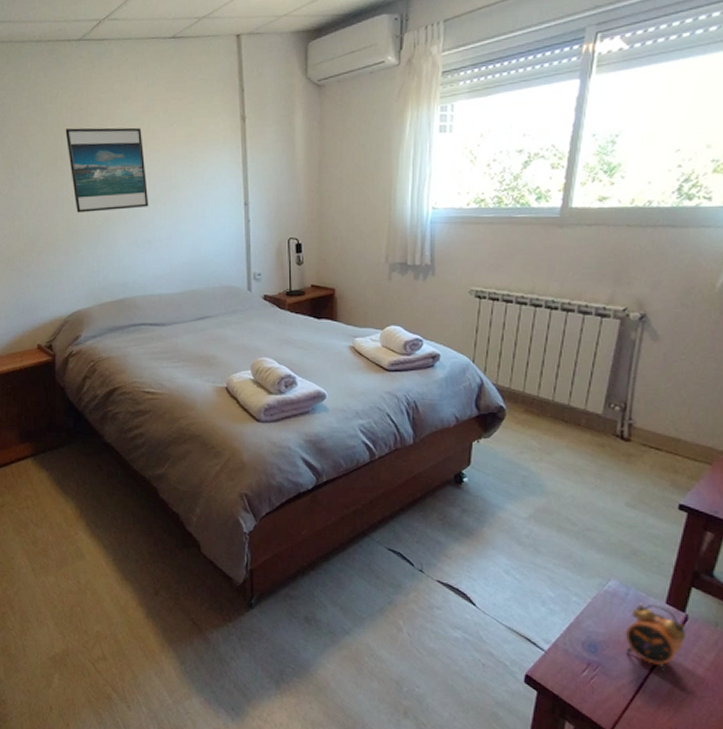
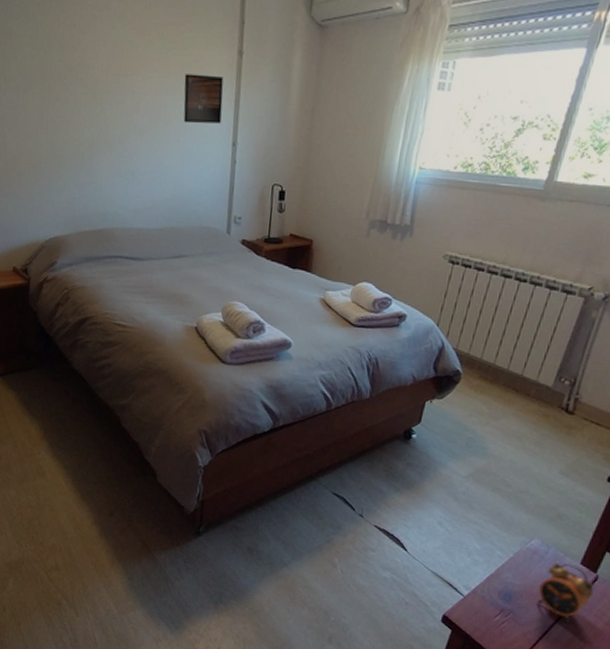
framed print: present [65,127,149,213] -> none [55,45,136,138]
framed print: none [191,141,231,189] -> present [183,74,224,124]

